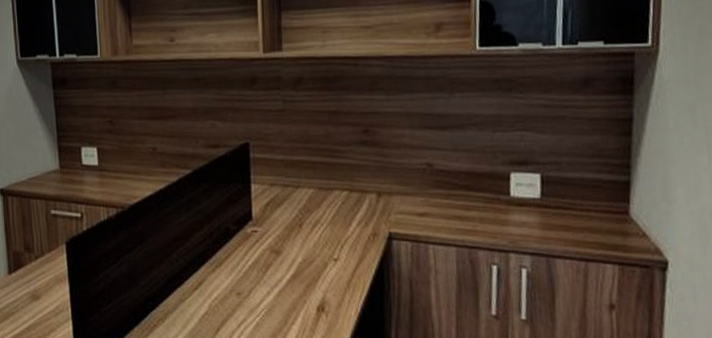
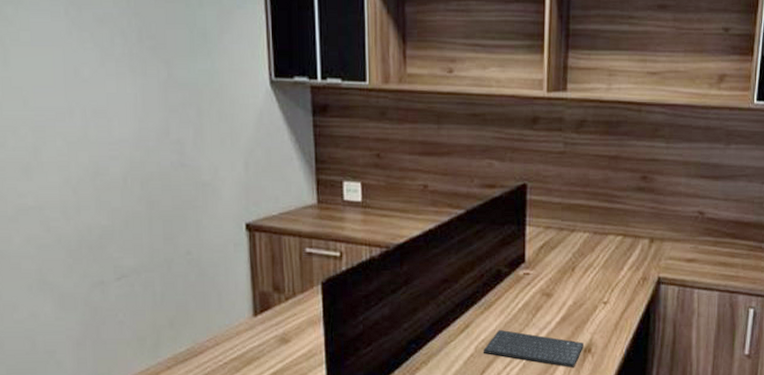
keyboard: none [216,287,316,327] -> present [483,329,583,368]

